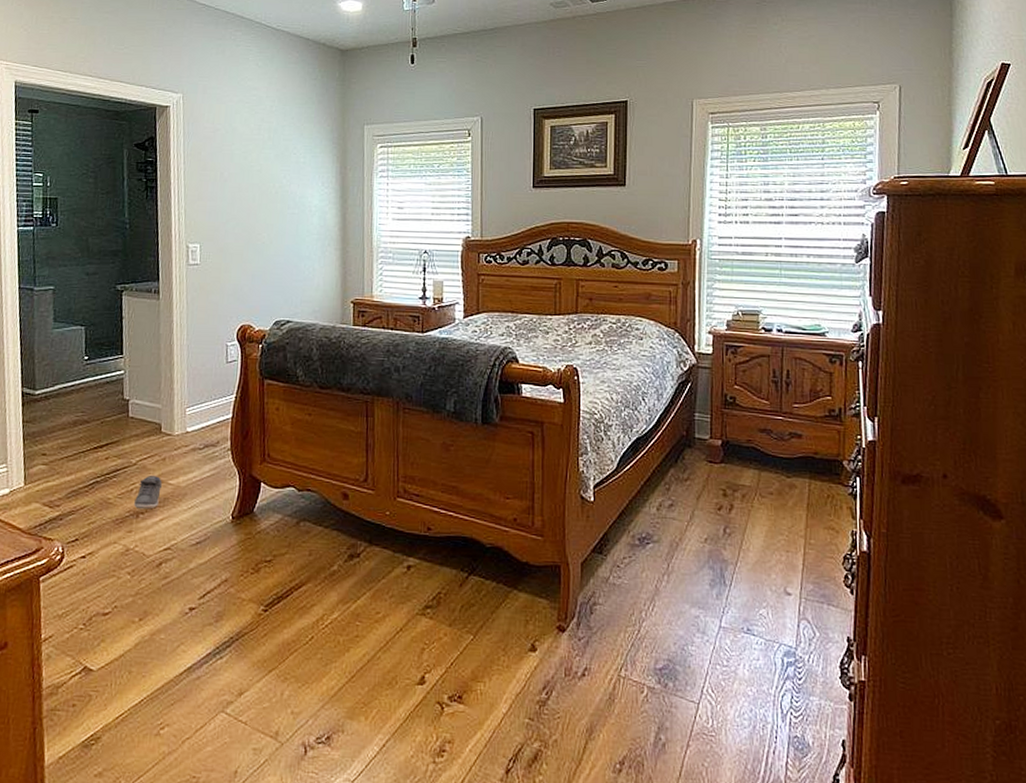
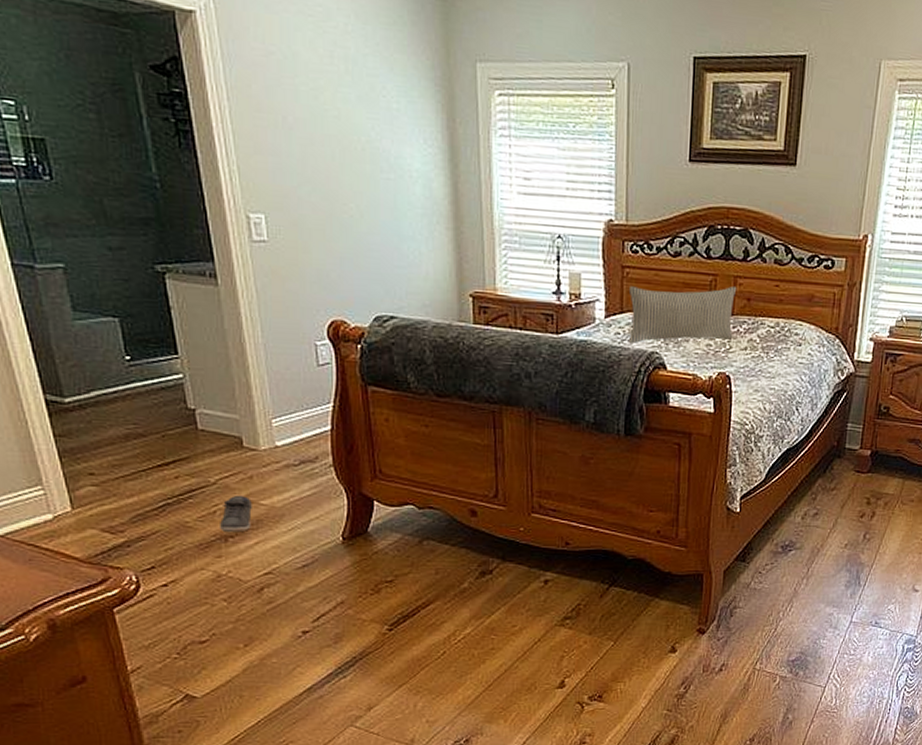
pillow: none [483,288,580,340] -> present [628,286,737,343]

